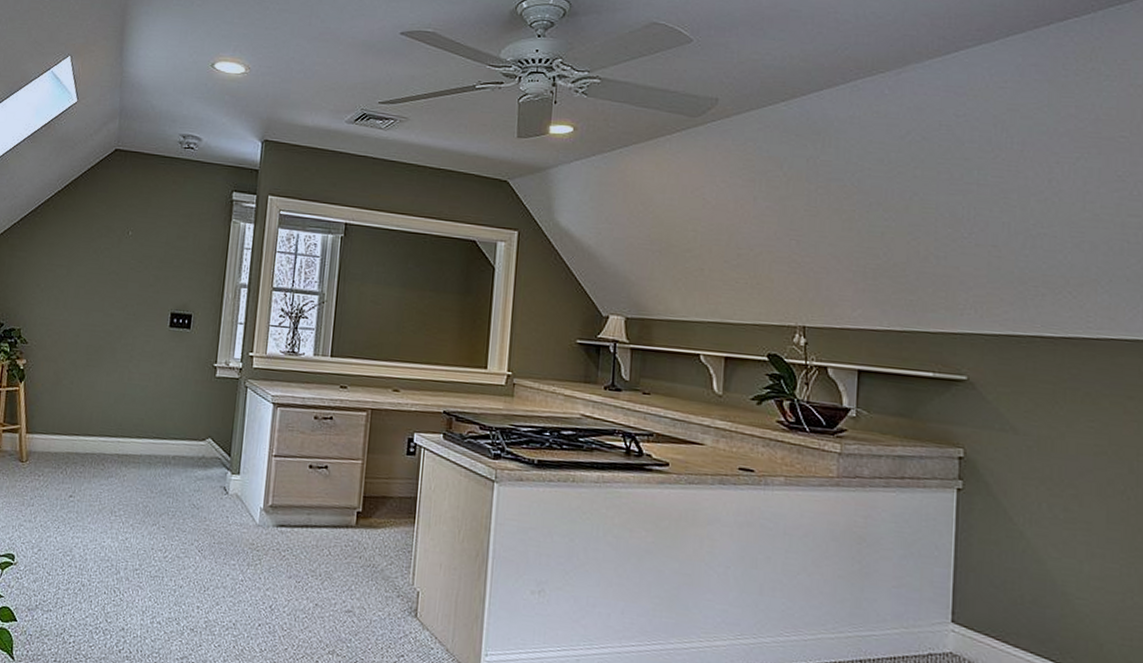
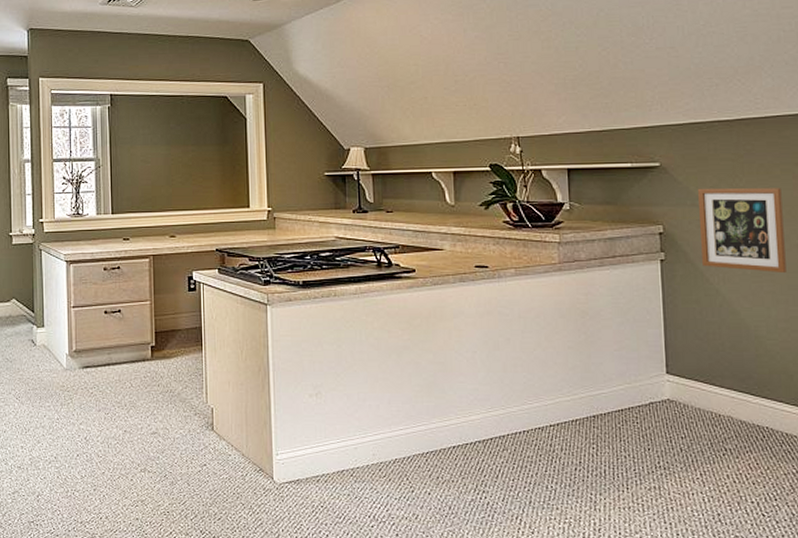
picture frame: none [1007,411,1109,524] -> present [698,187,786,274]

